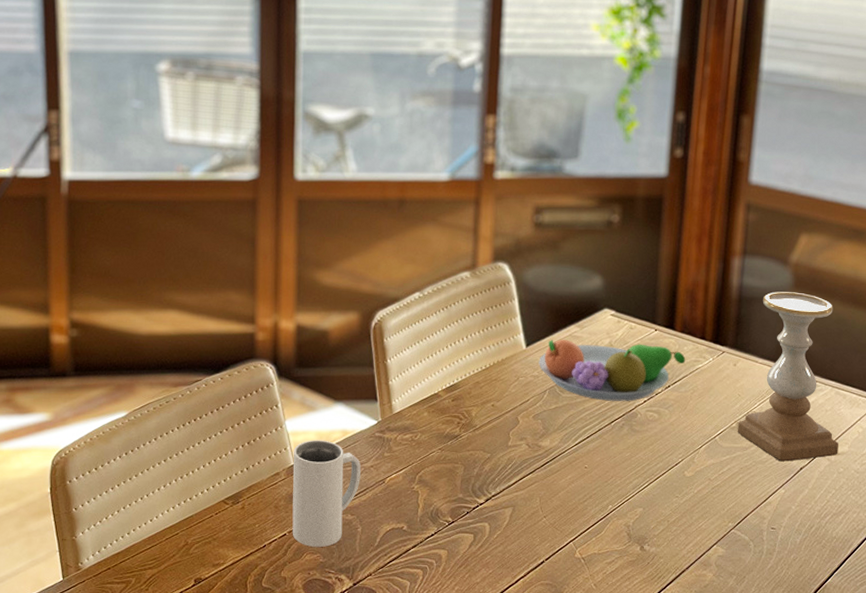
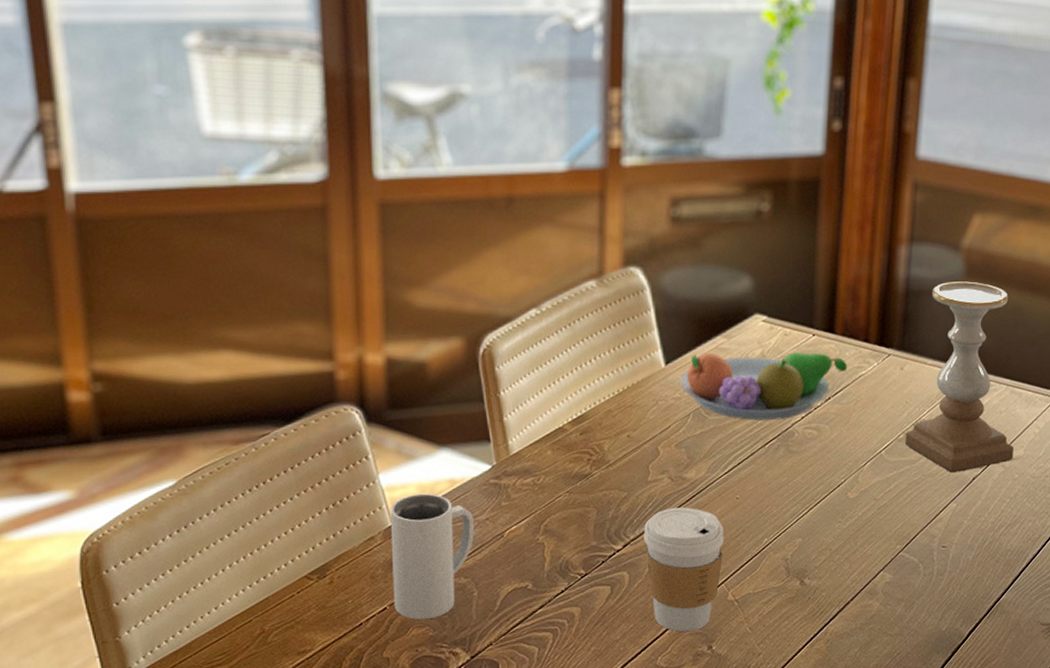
coffee cup: none [503,471,574,582] -> present [644,507,724,633]

